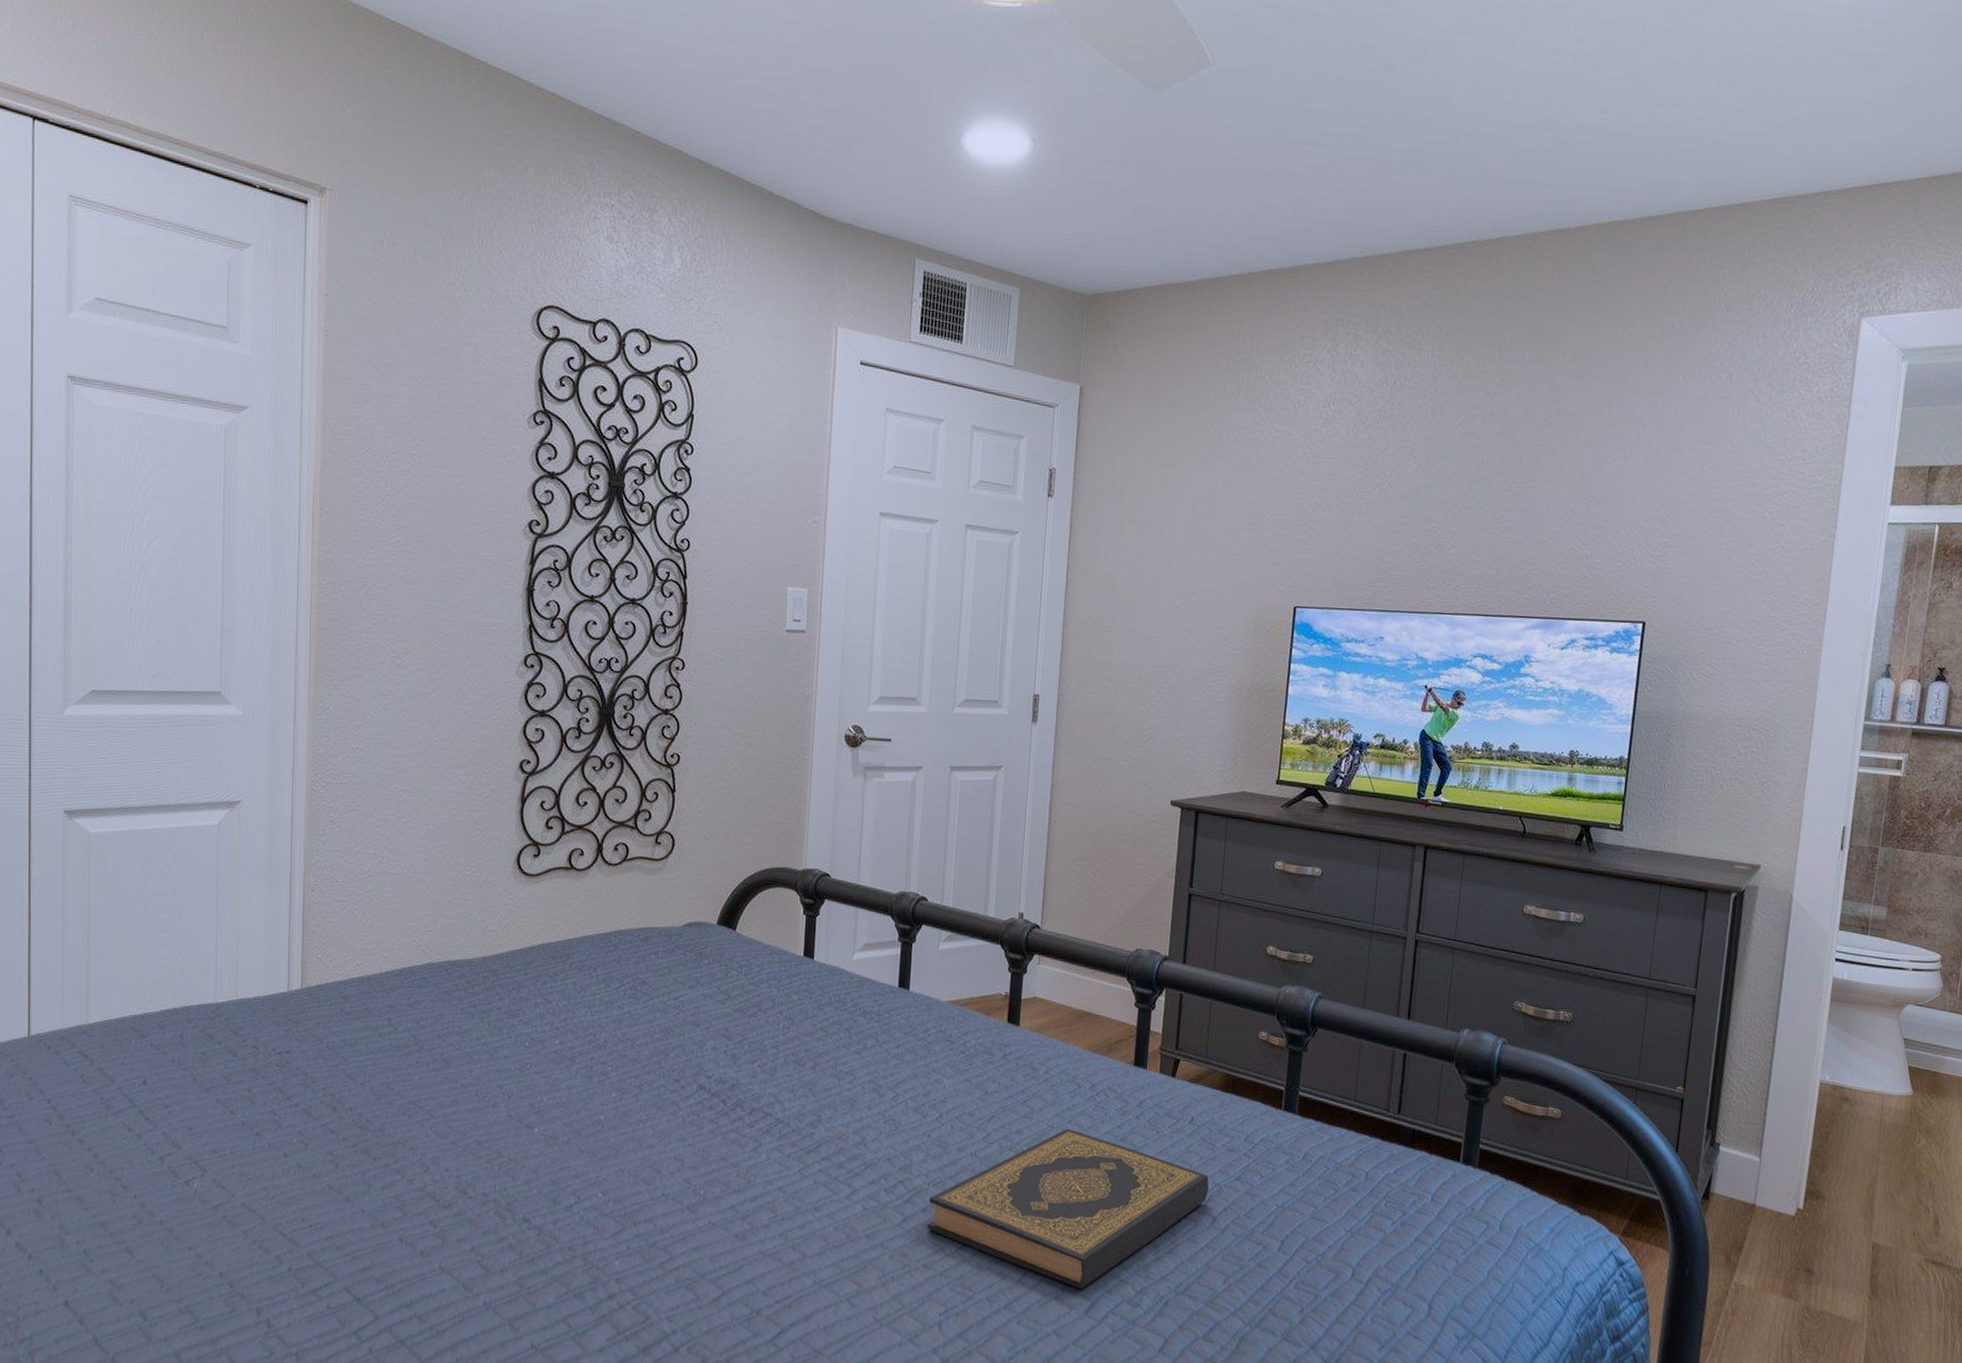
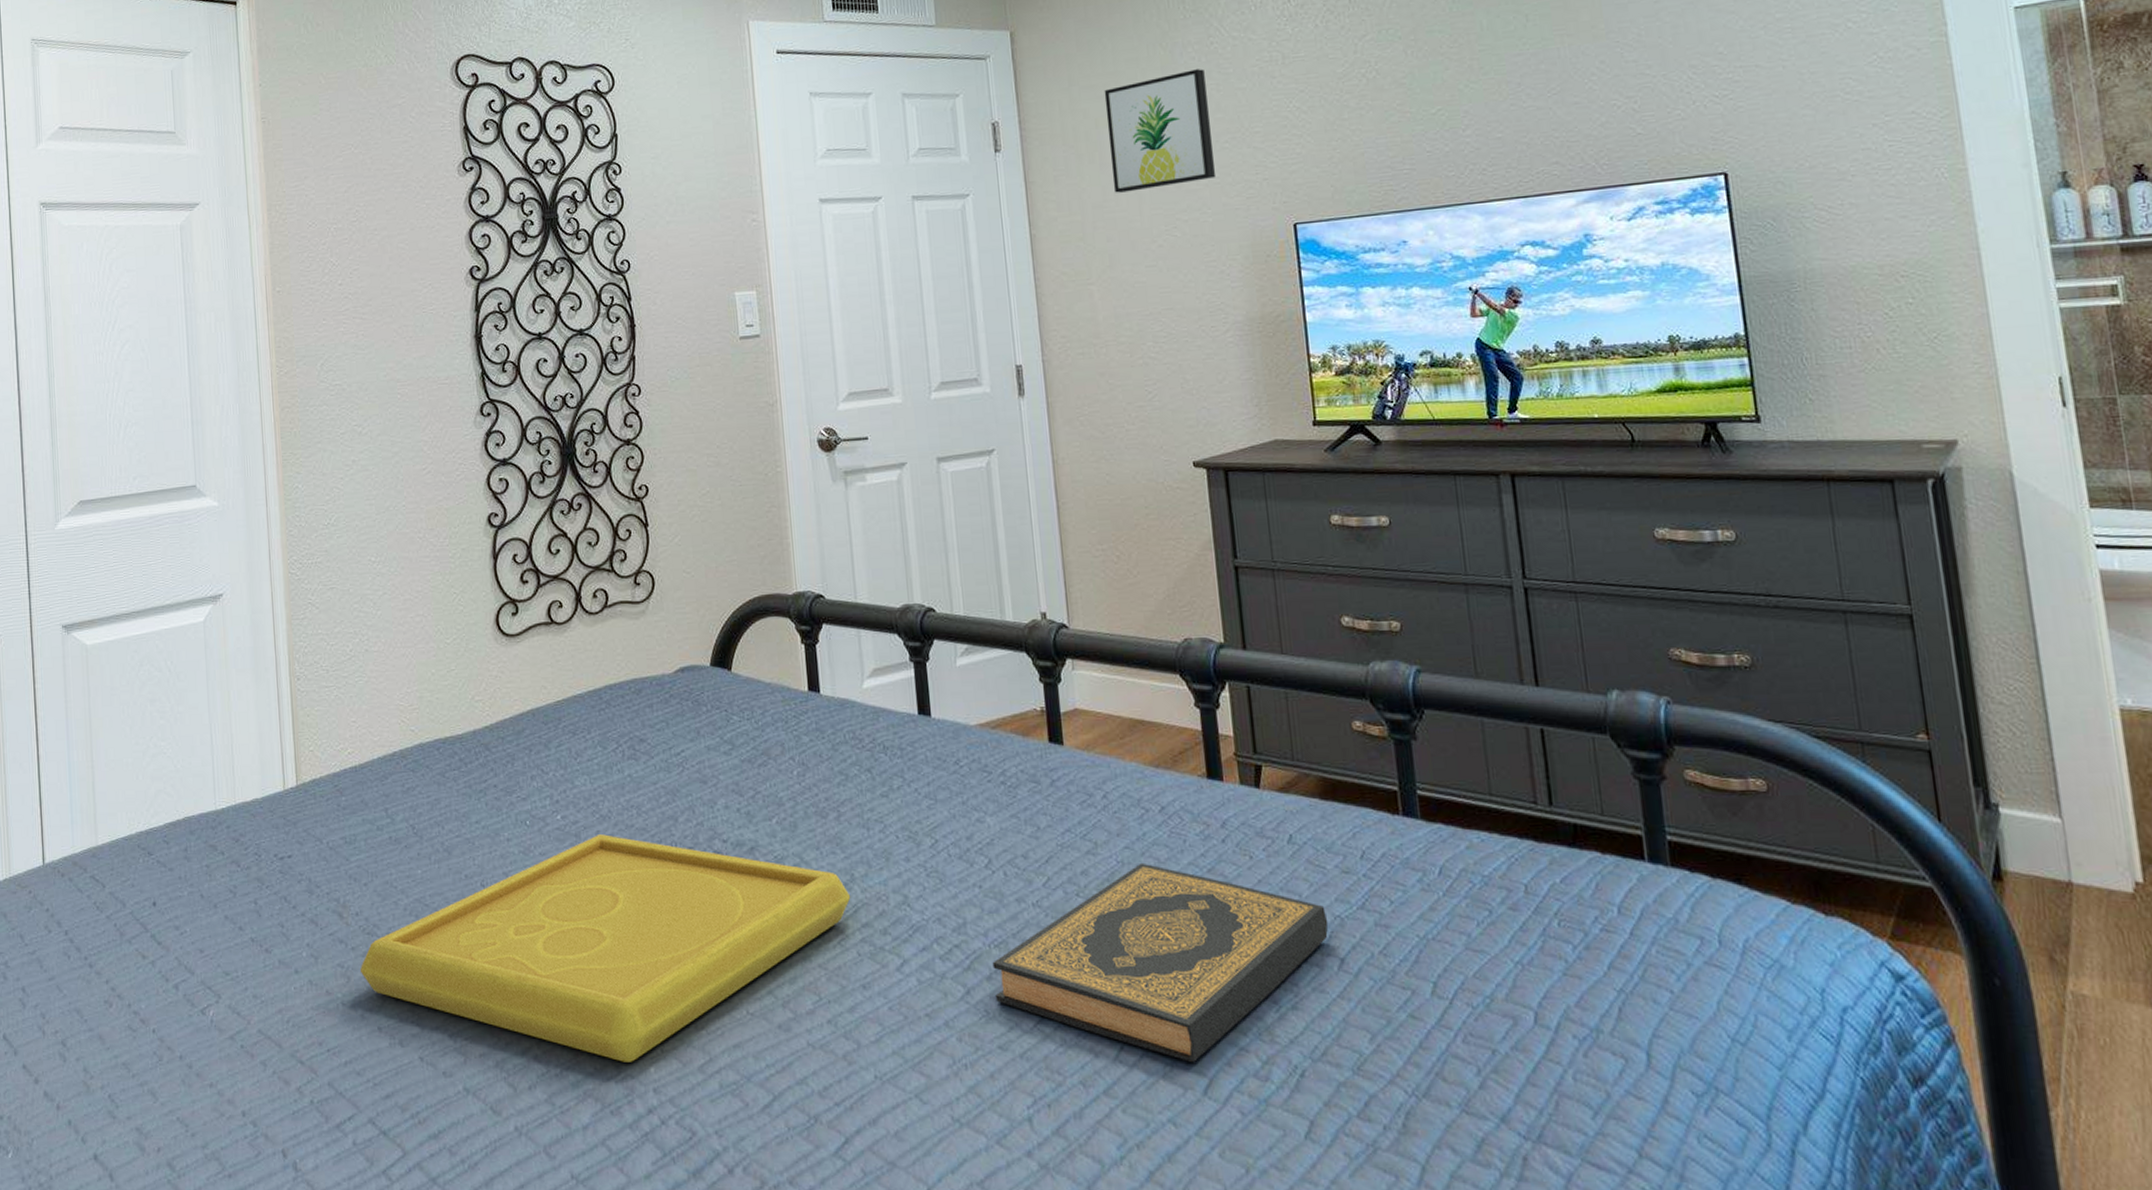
serving tray: none [348,1061,815,1256] -> present [360,834,851,1062]
wall art: none [1147,452,1245,555] -> present [1104,69,1217,193]

